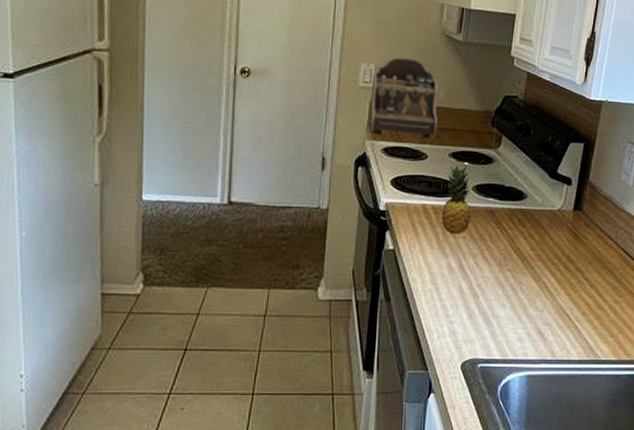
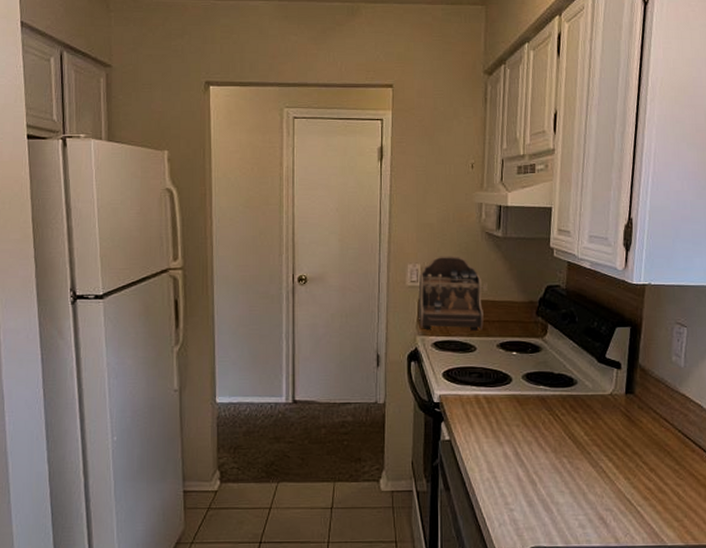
fruit: present [441,164,471,234] -> none [493,354,523,423]

